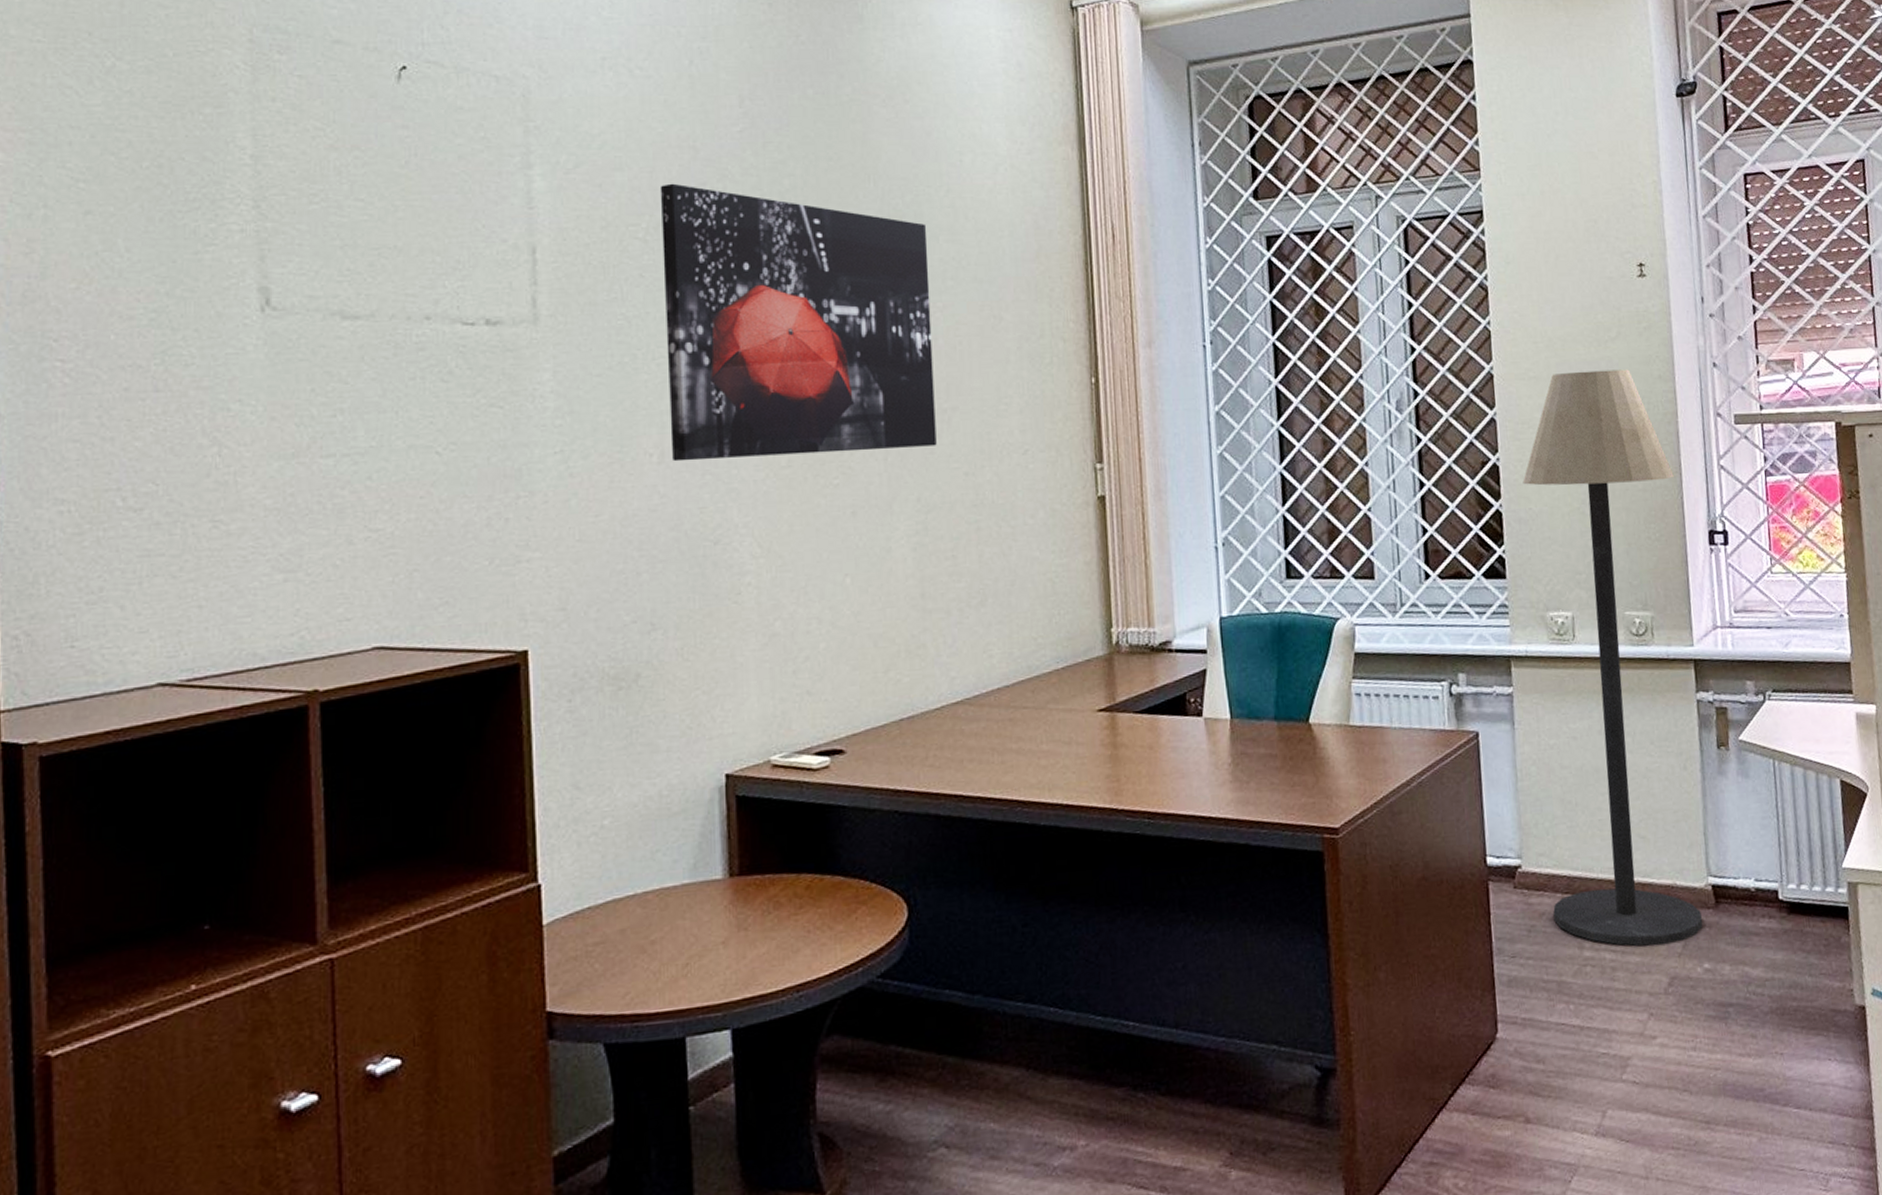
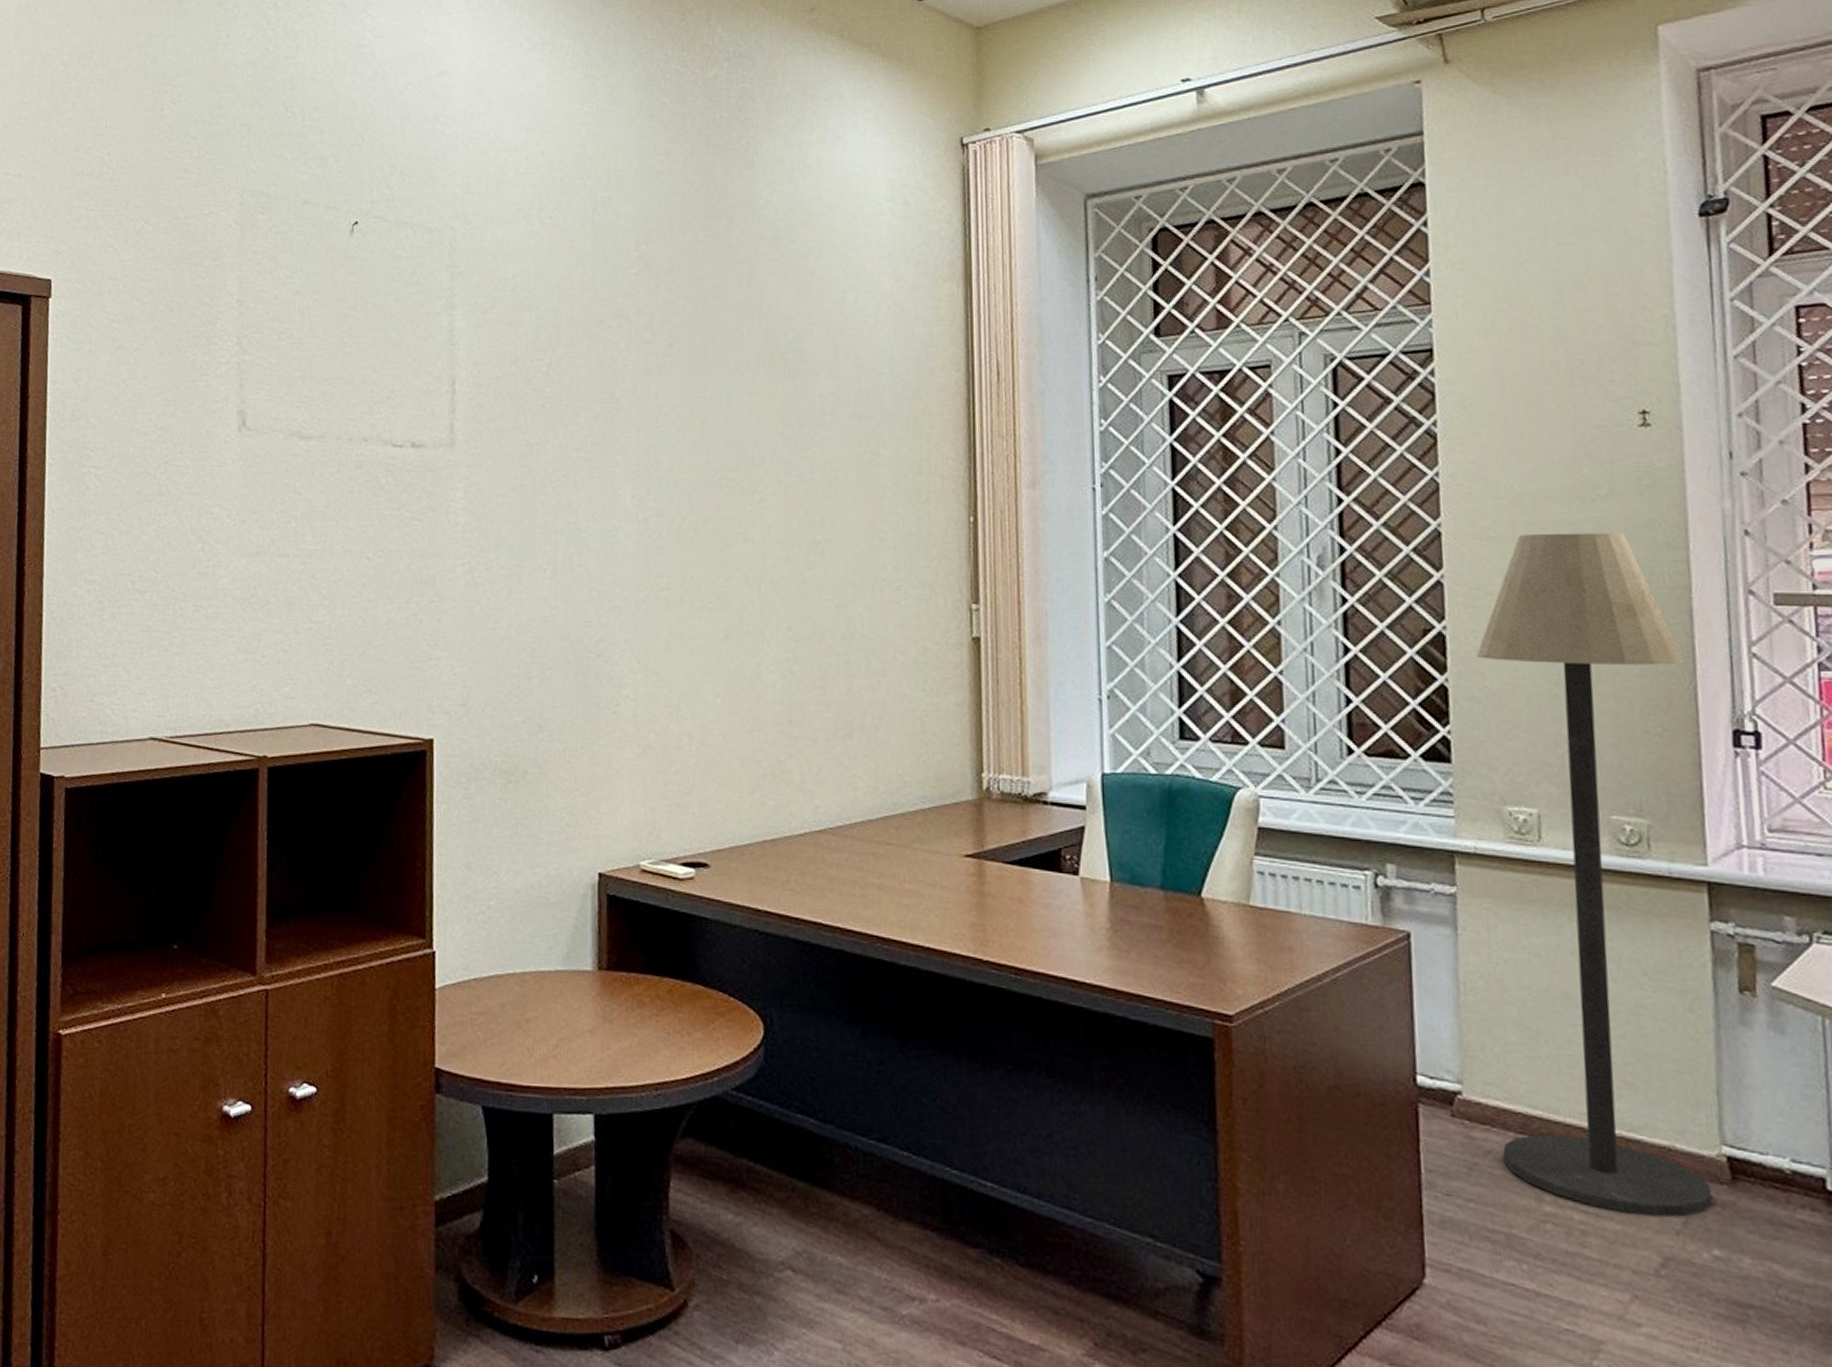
wall art: present [660,183,937,462] -> none [562,322,809,578]

